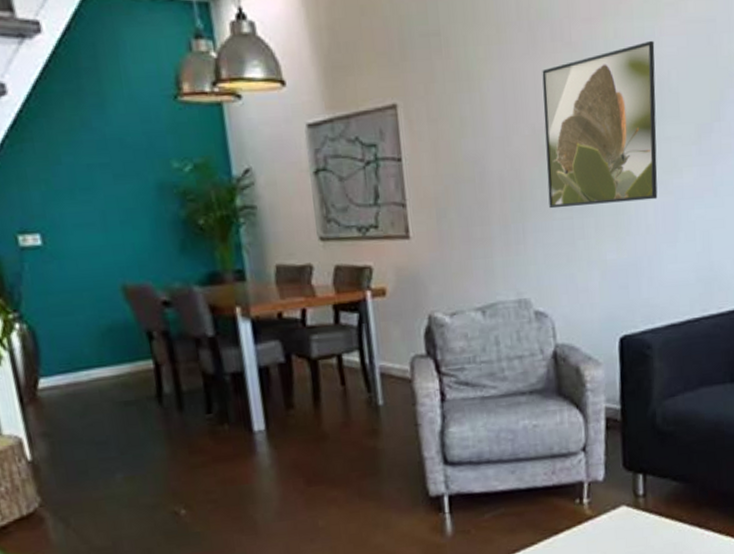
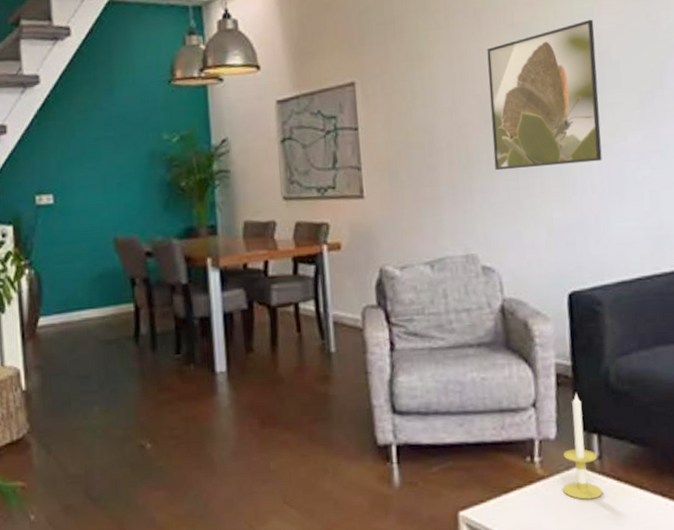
candle: none [608,436,646,535] -> present [562,393,603,500]

